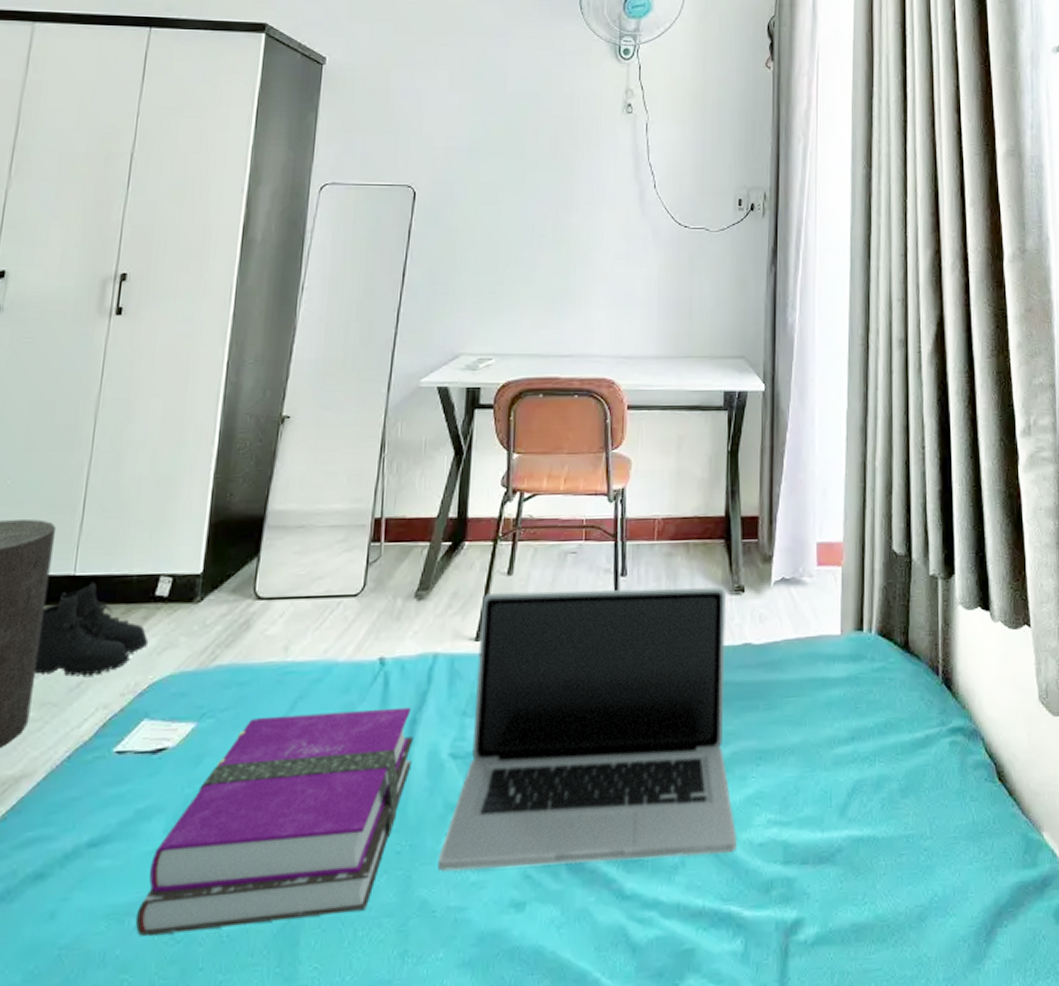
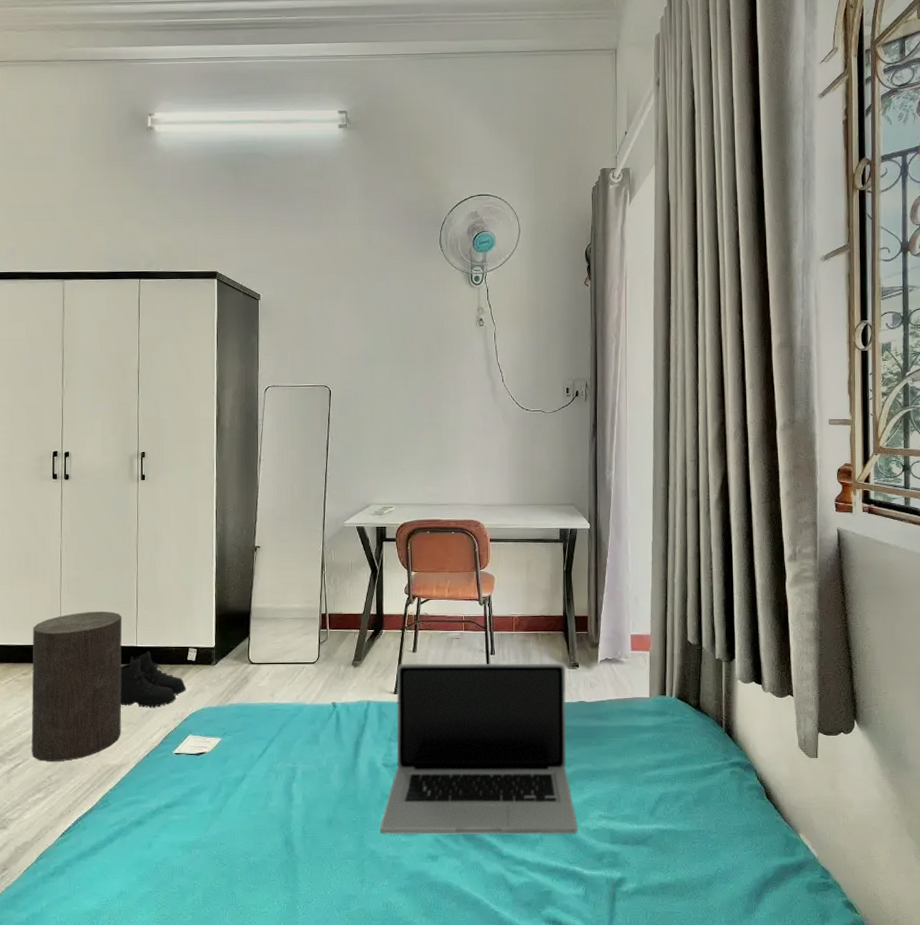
hardback book: present [135,707,413,936] -> none [198,734,358,860]

